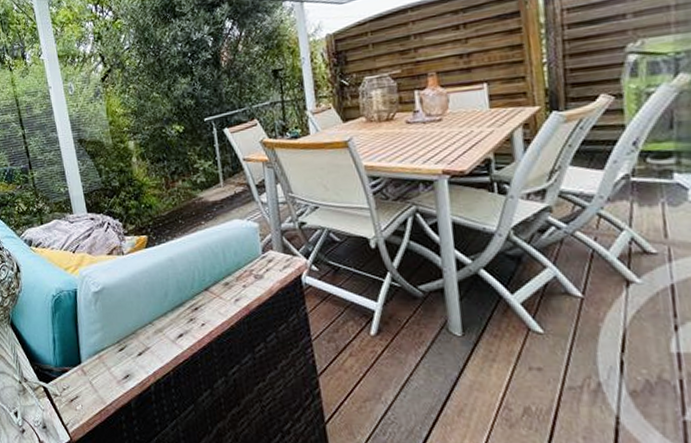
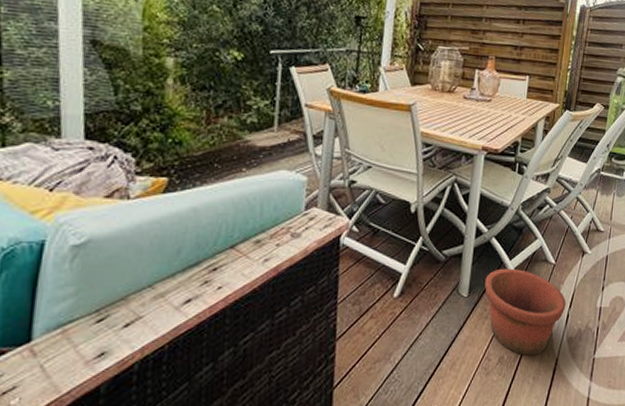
pot: none [481,303,616,409] -> present [484,268,566,355]

